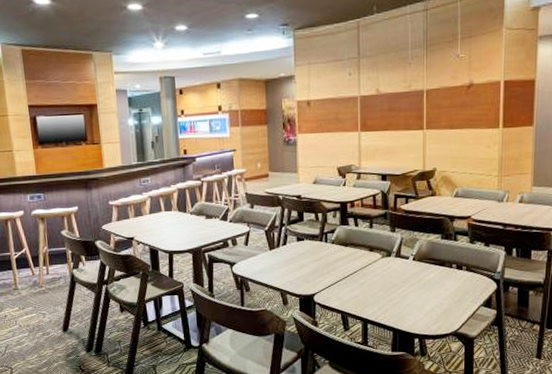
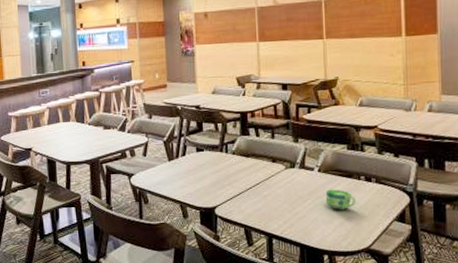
cup: none [419,276,446,296] -> present [325,189,355,210]

